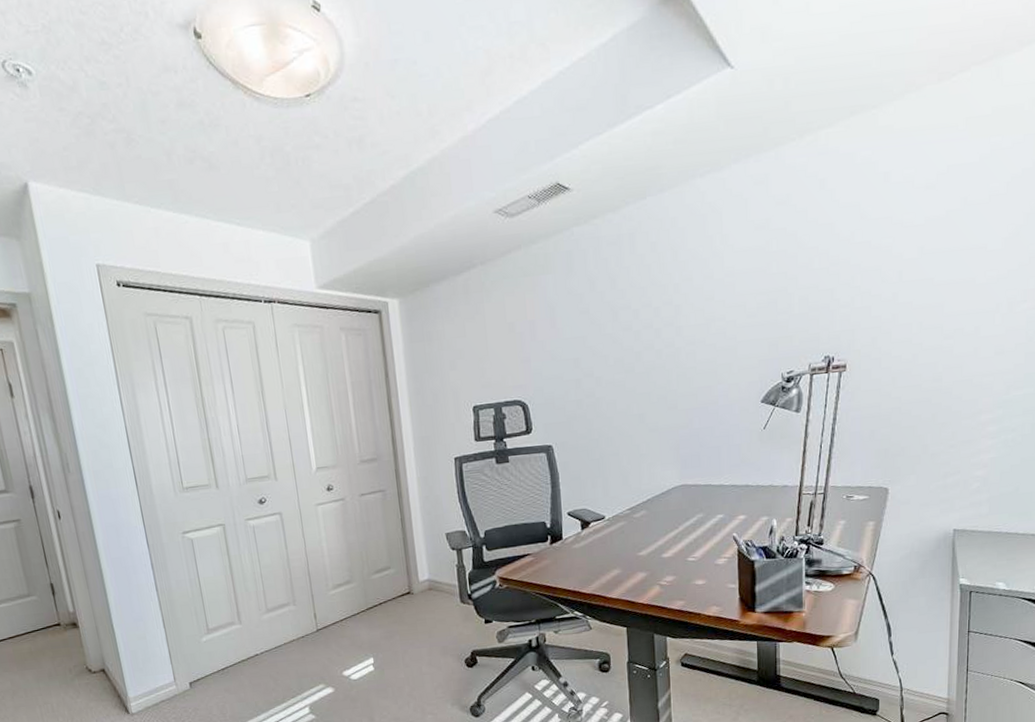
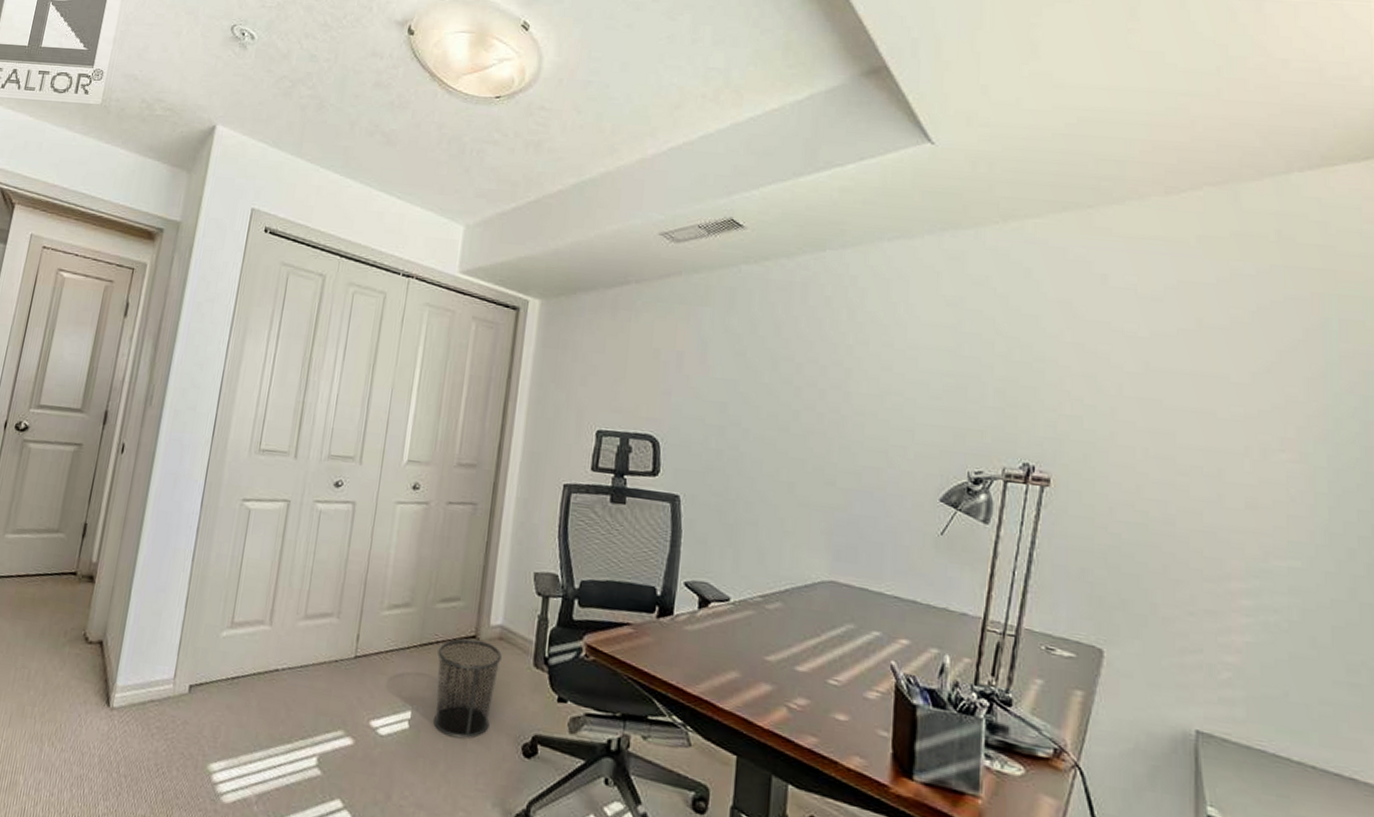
waste bin: none [382,594,436,668] -> present [433,638,502,739]

